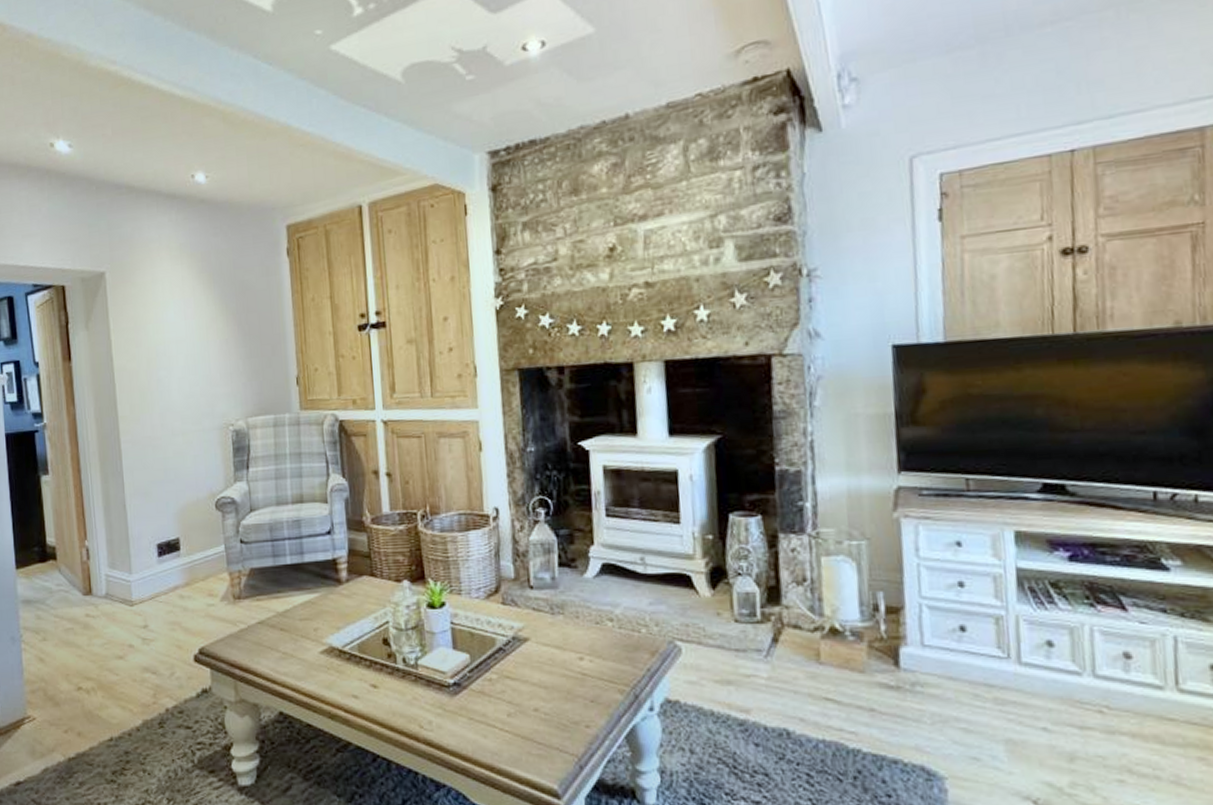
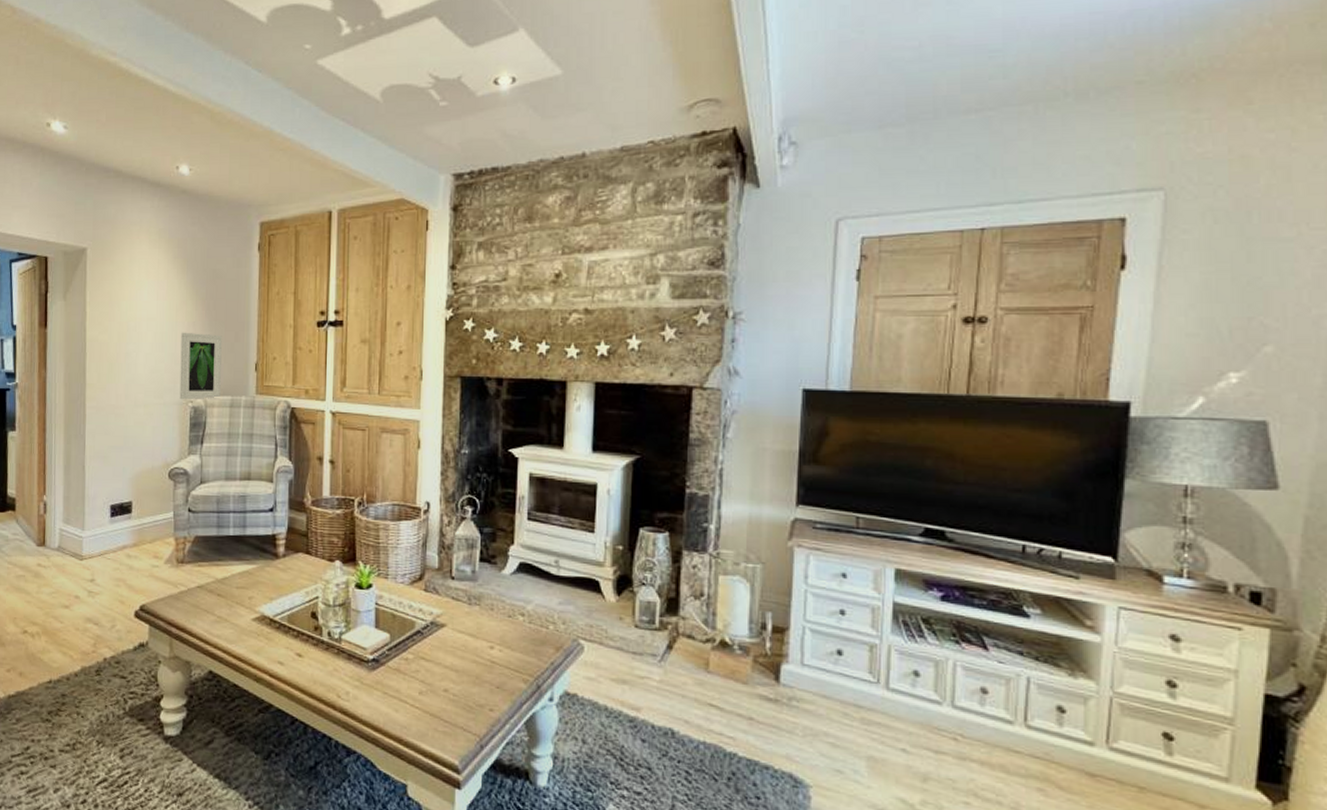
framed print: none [214,350,263,424] -> present [179,332,222,400]

